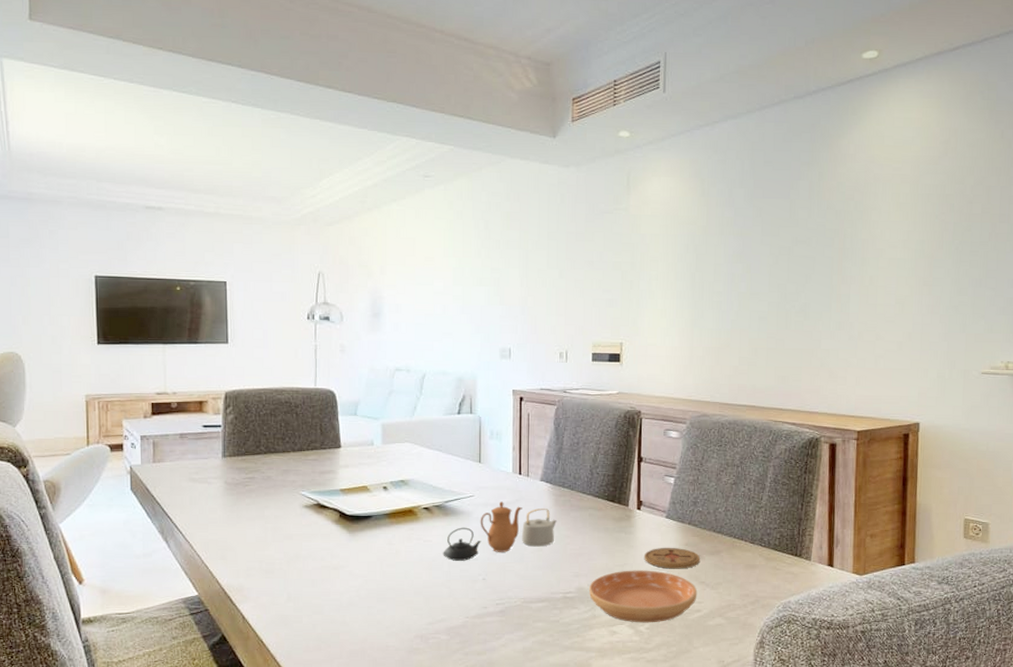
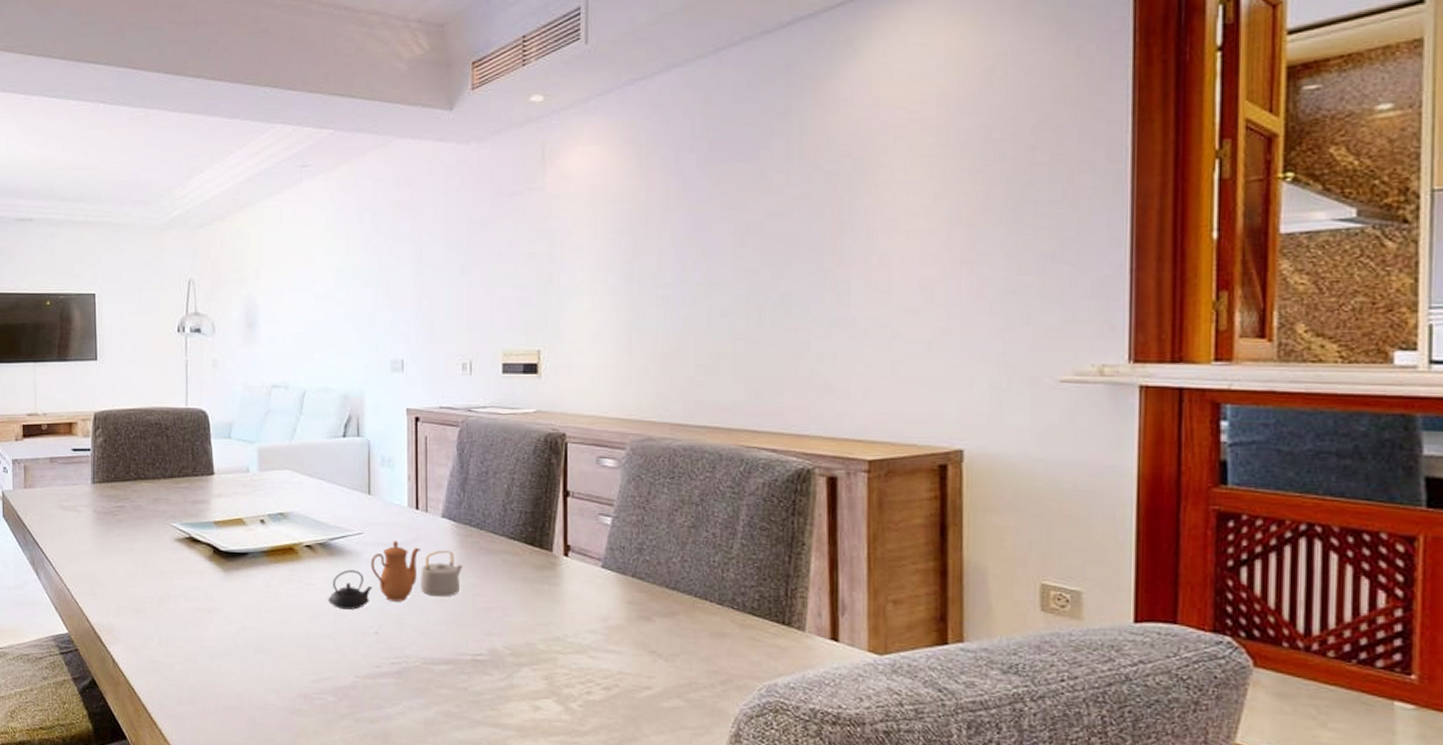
saucer: present [588,570,698,623] -> none [504,631,647,700]
coaster: present [644,547,701,569] -> none [575,604,650,634]

